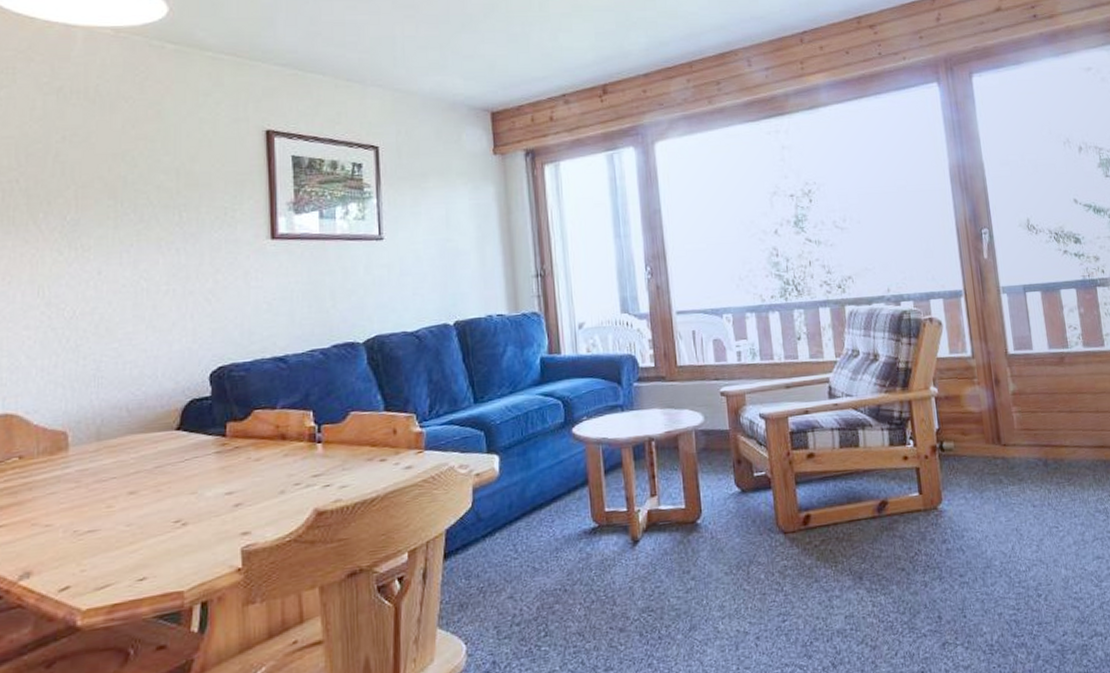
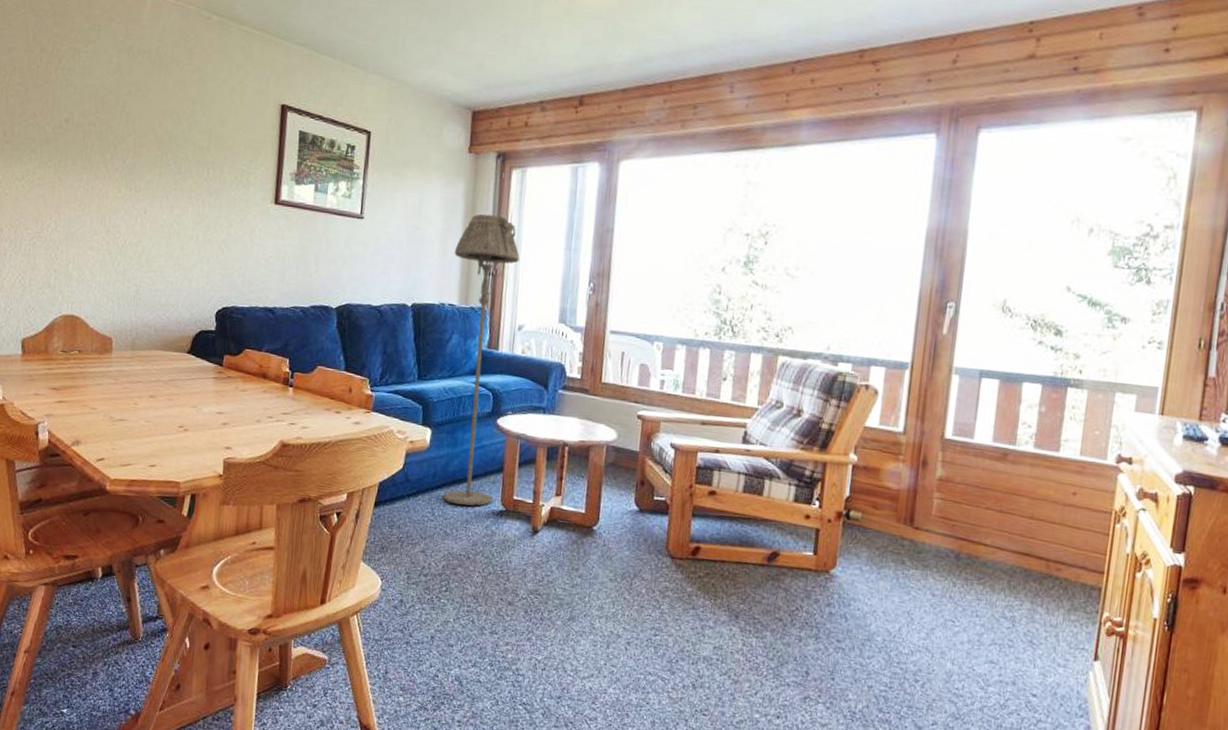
floor lamp: none [494,213,582,534] -> present [443,214,520,506]

